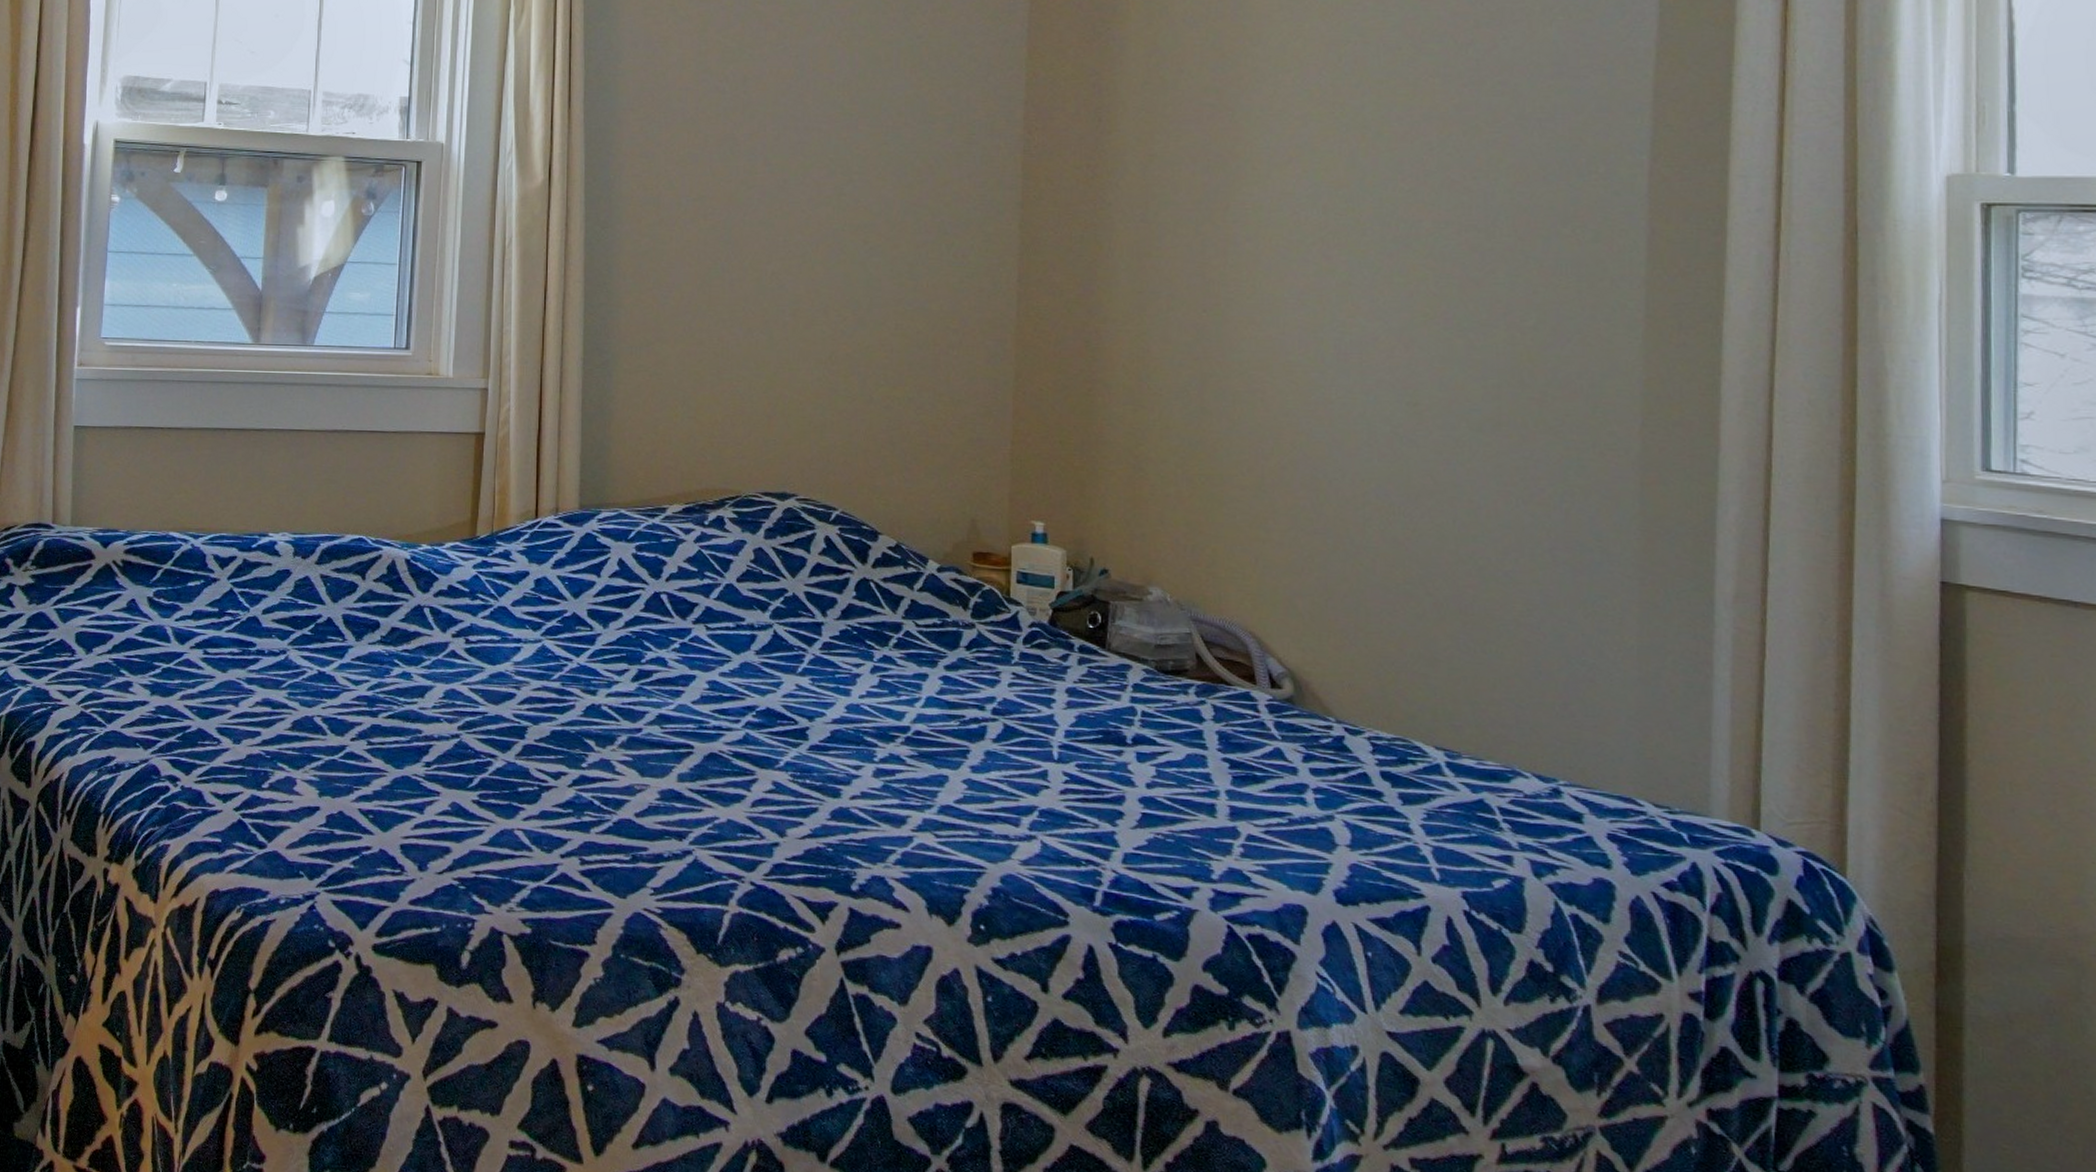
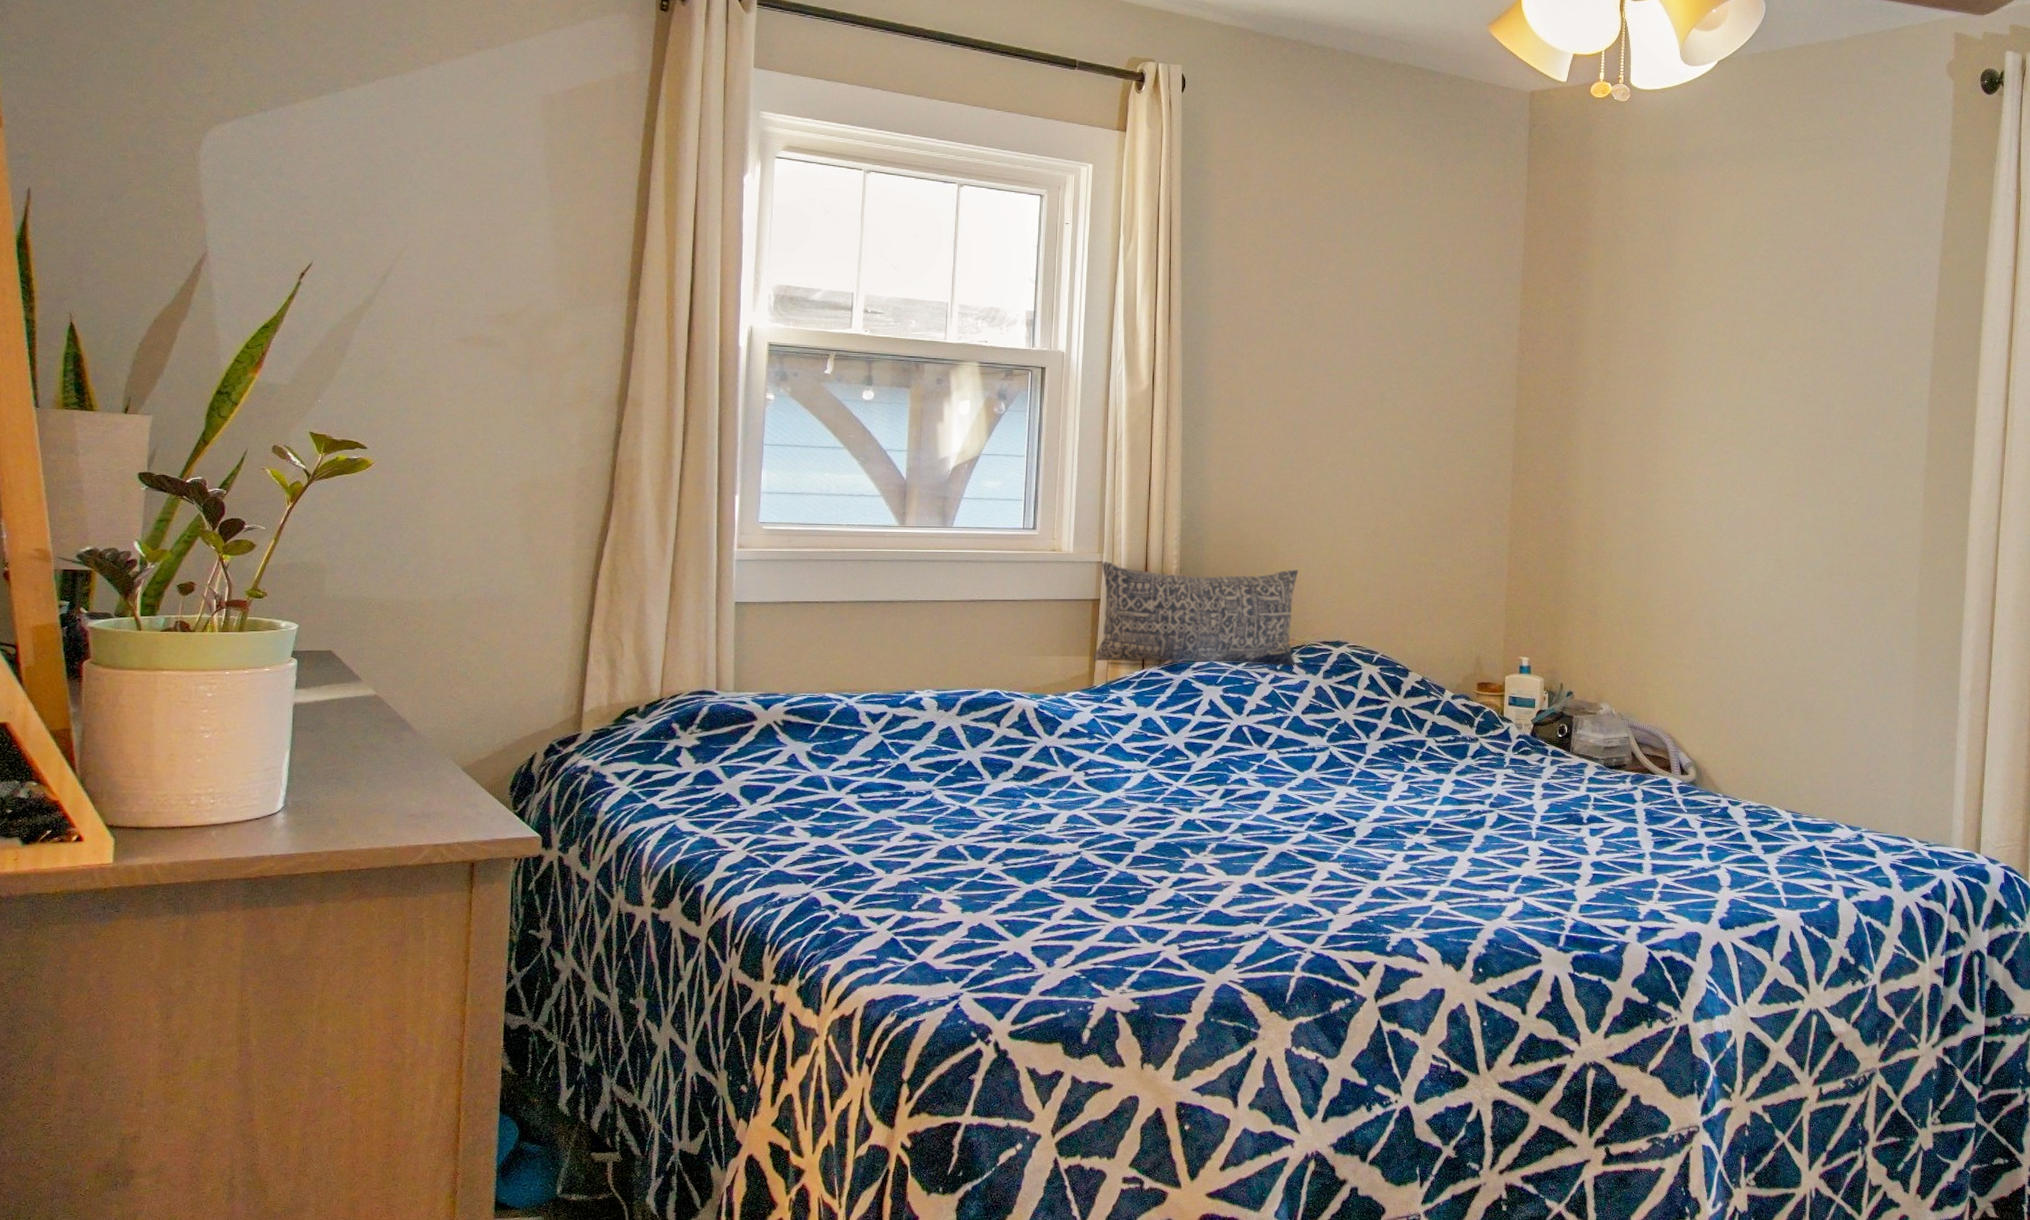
pillow: none [475,388,732,523] -> present [1092,561,1299,667]

